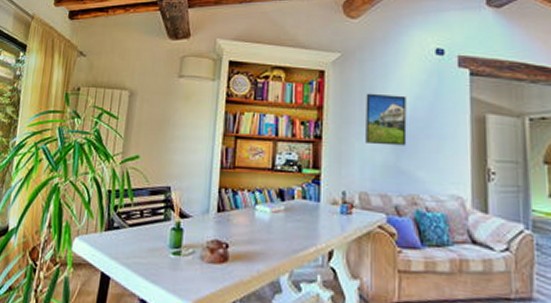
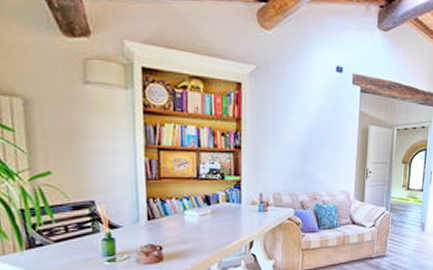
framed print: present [366,93,407,146] -> none [278,106,312,153]

